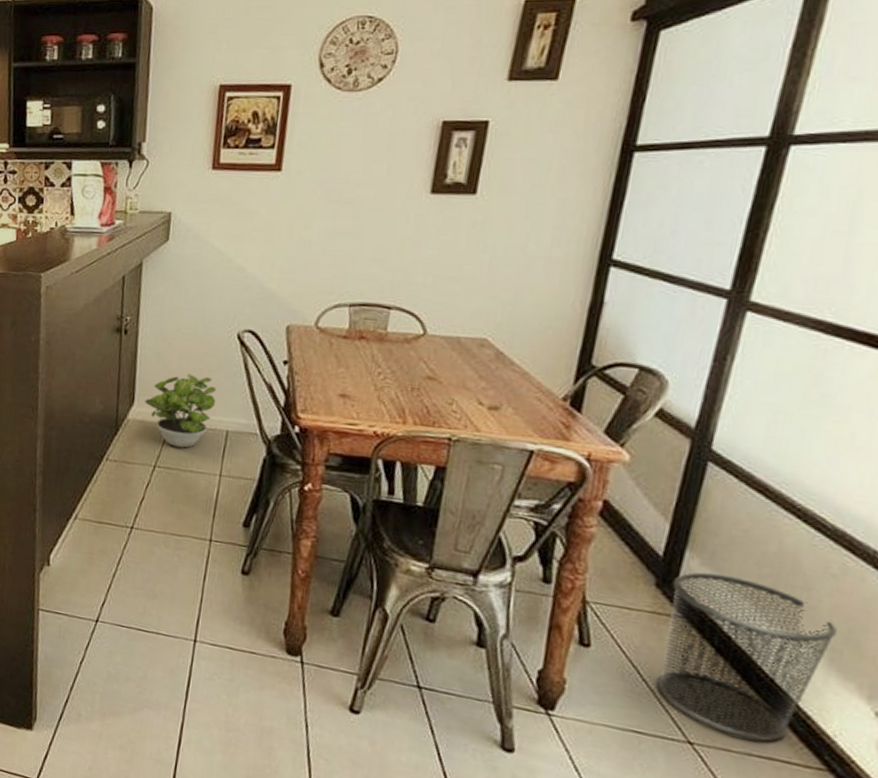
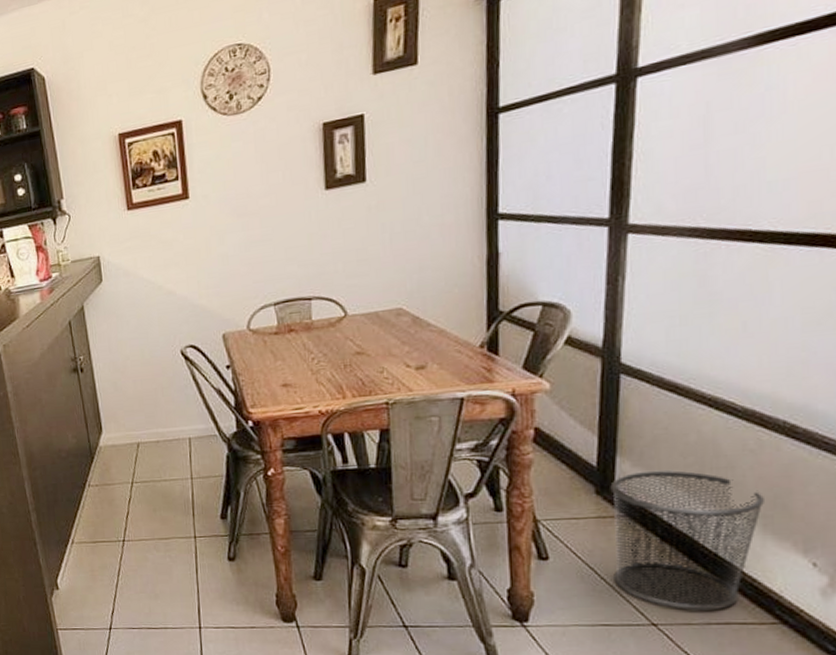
potted plant: present [145,374,217,448] -> none [111,394,175,462]

